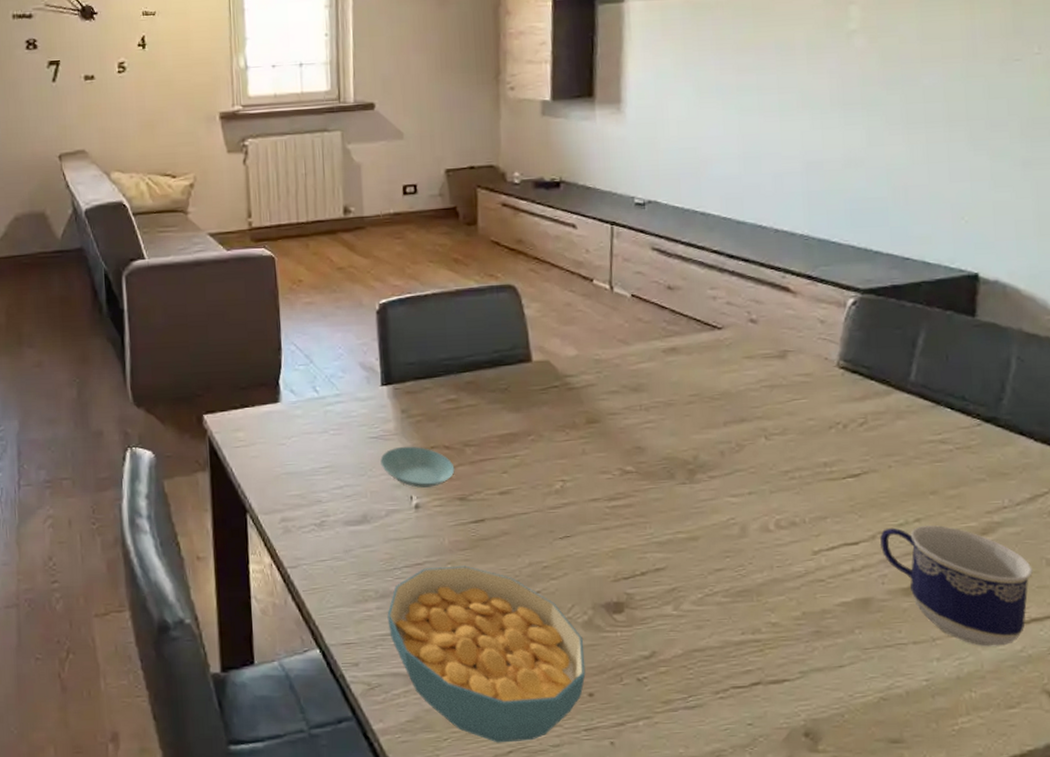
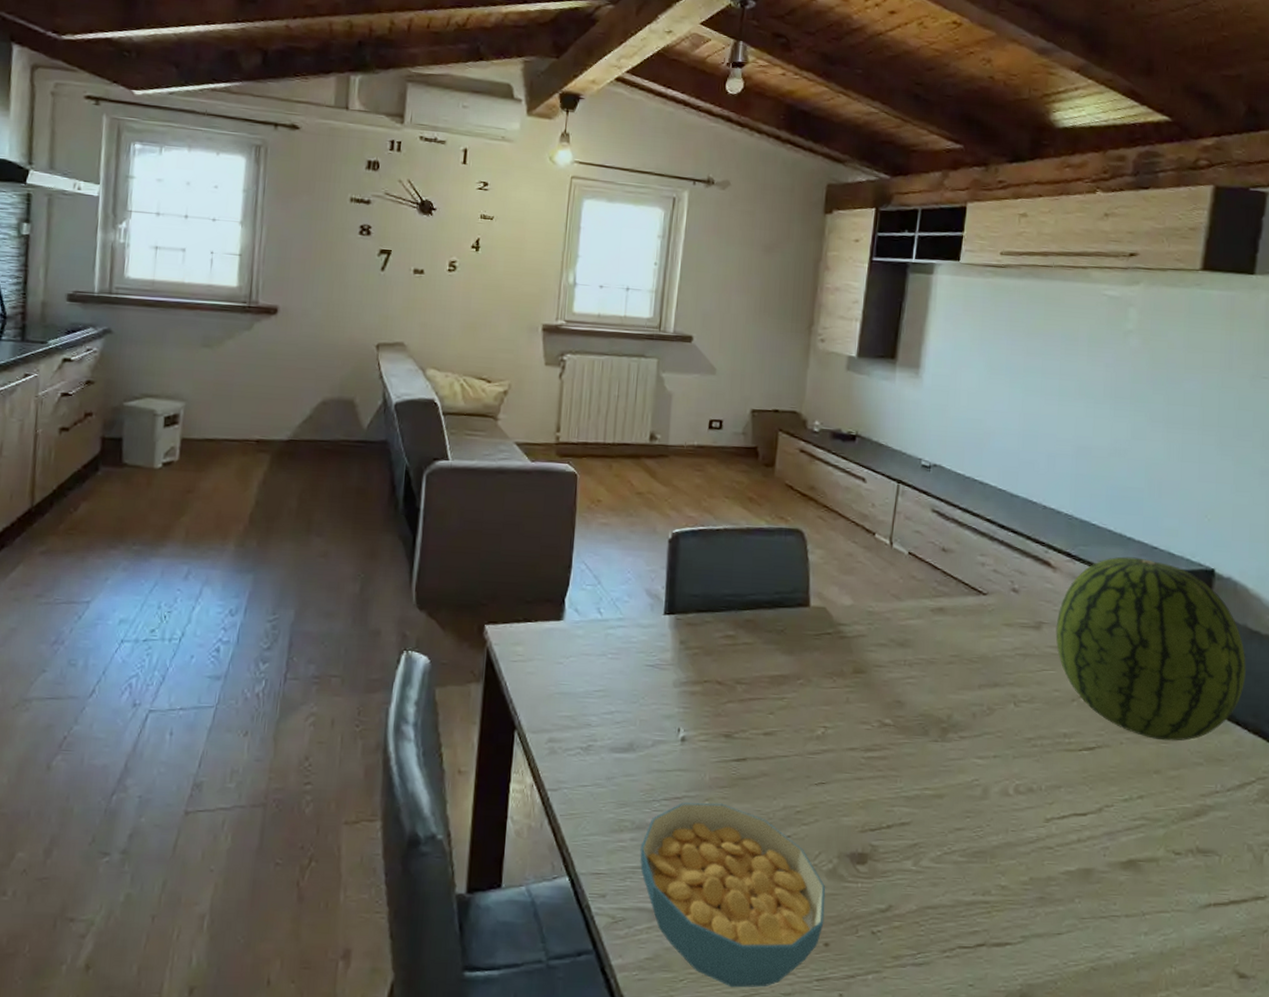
saucer: present [380,446,455,488] -> none [653,677,724,721]
fruit: none [803,271,1027,460] -> present [1055,556,1247,741]
cup: present [880,524,1033,647] -> none [1106,802,1235,925]

